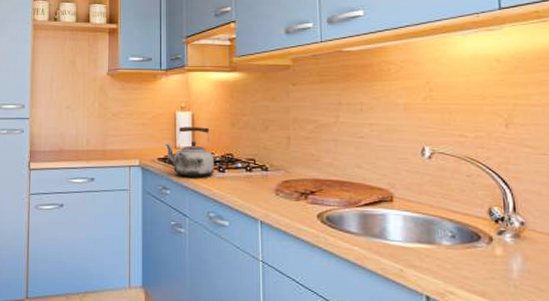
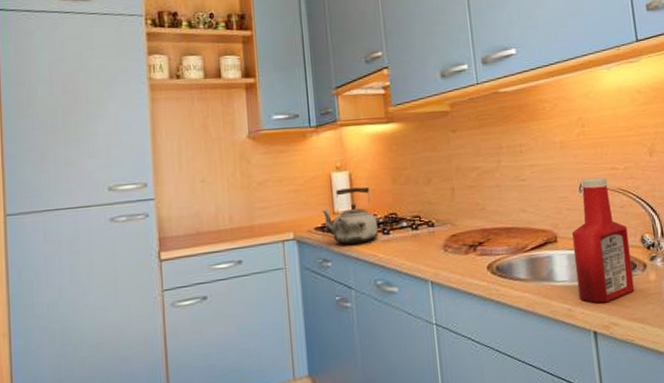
ketchup bottle: none [409,143,477,270] -> present [572,177,635,304]

